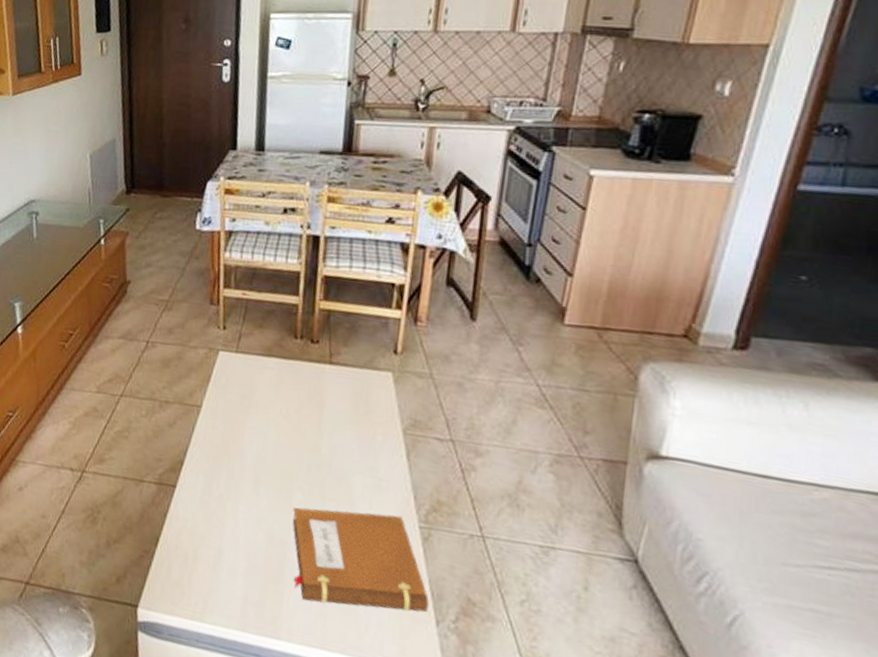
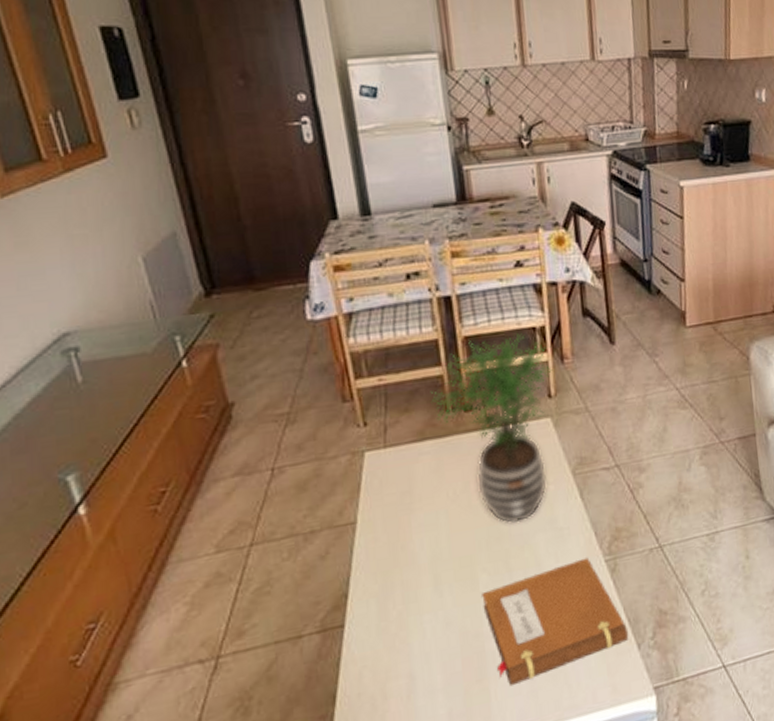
potted plant: none [283,279,407,460] -> present [430,333,553,524]

